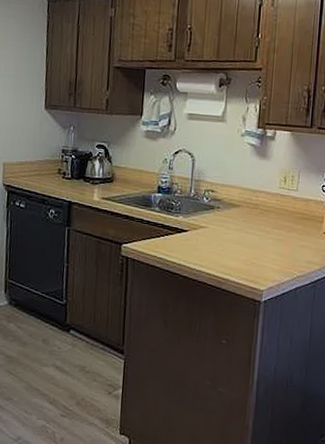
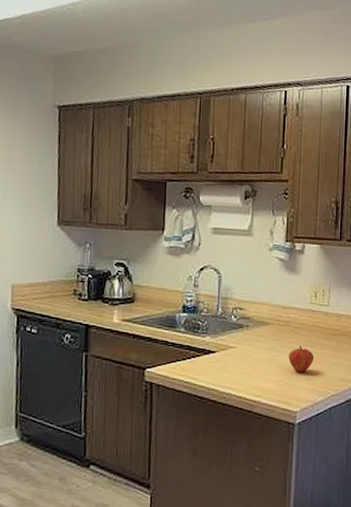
fruit: none [257,227,282,254] -> present [288,345,315,373]

